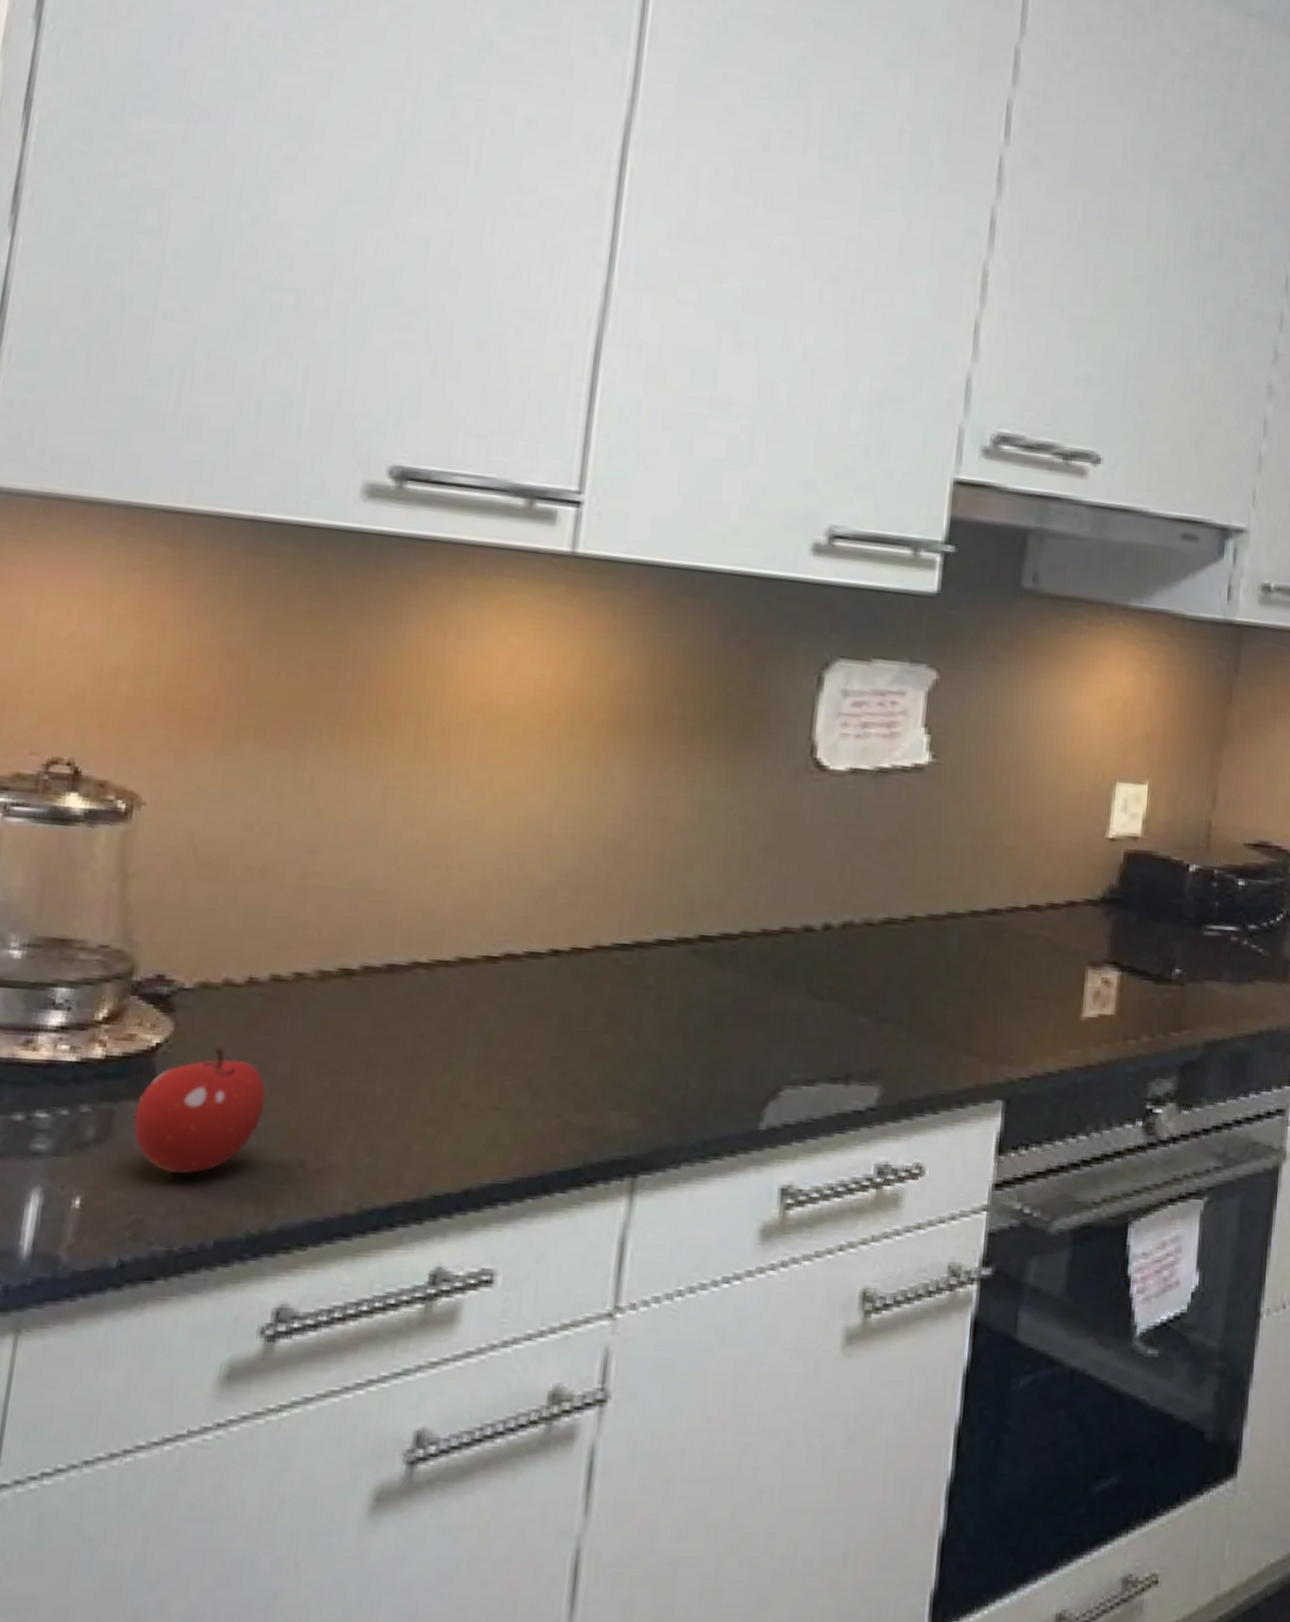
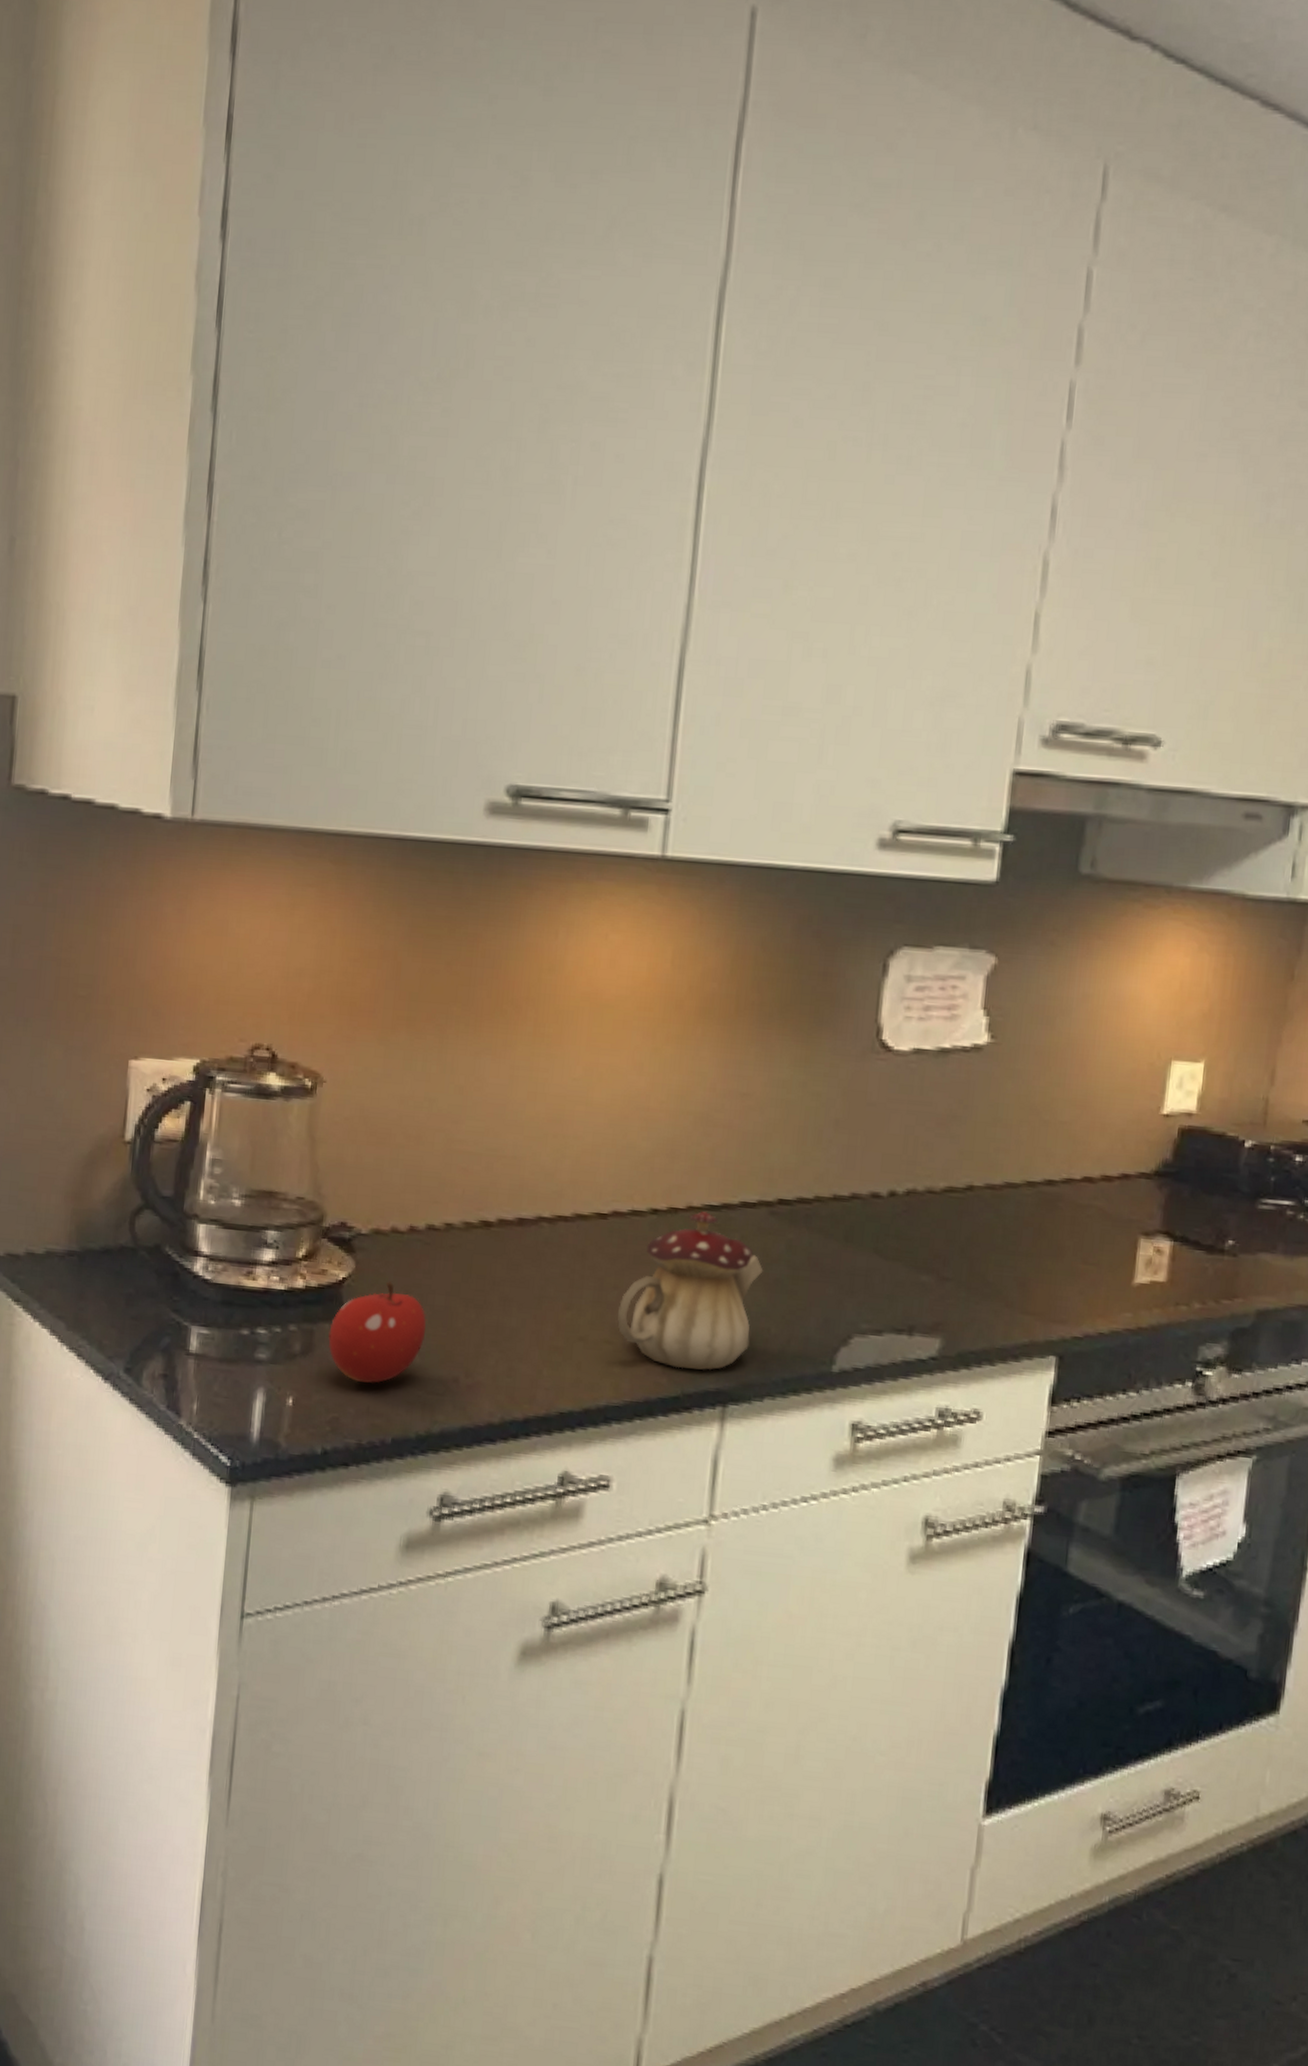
teapot: none [507,950,682,1136] -> present [617,1210,763,1371]

